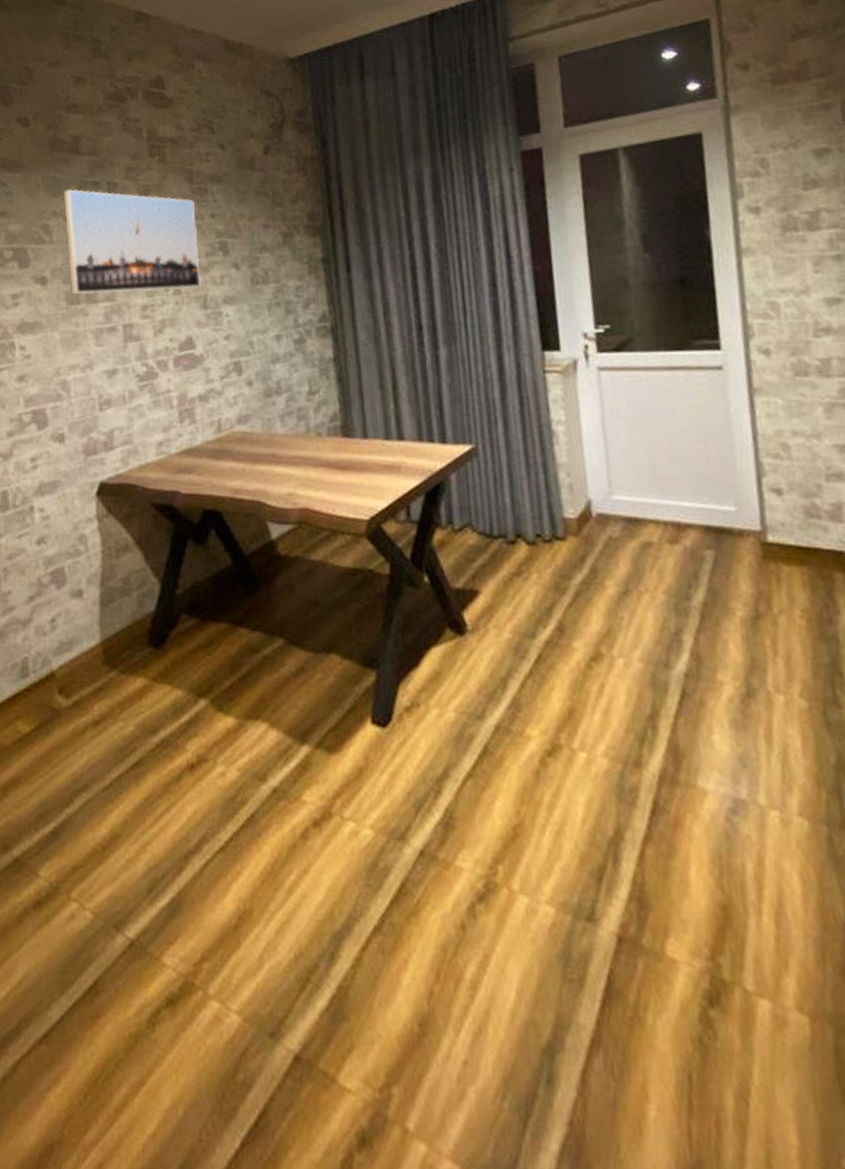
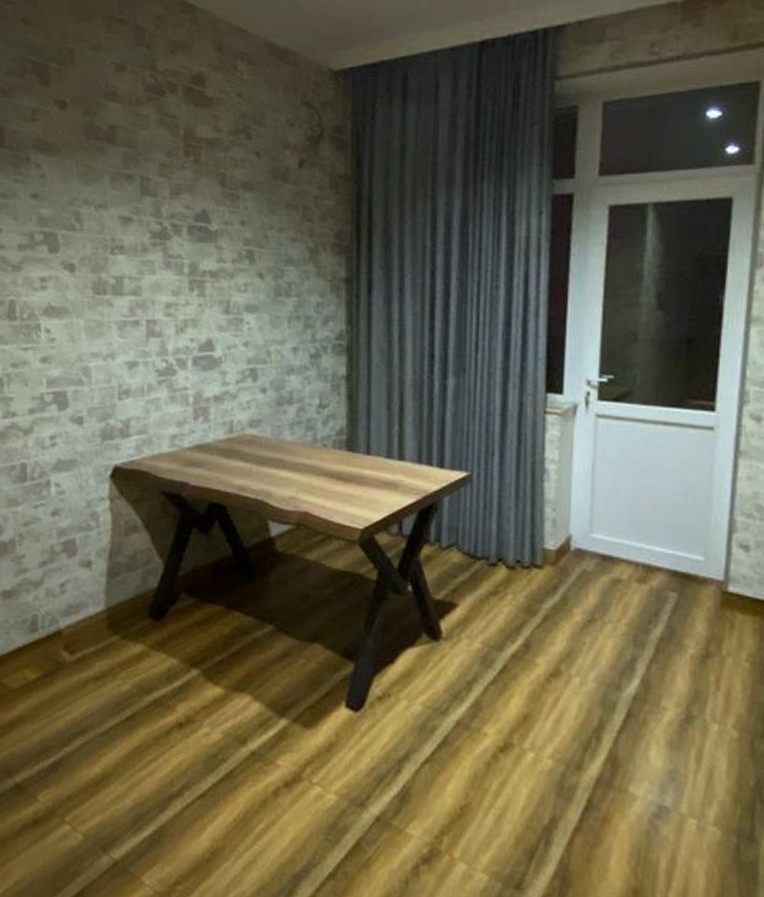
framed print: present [63,189,201,295] -> none [96,179,226,293]

